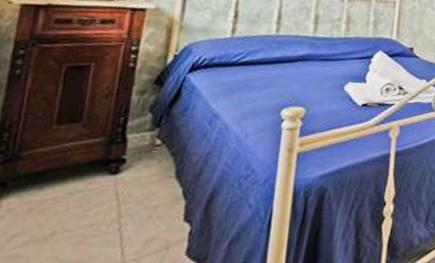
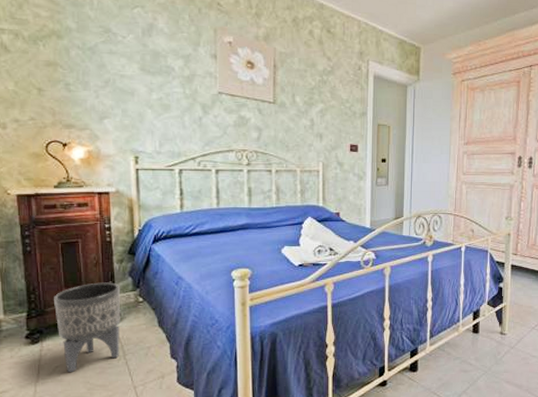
planter: none [27,118,135,244] -> present [54,282,121,373]

